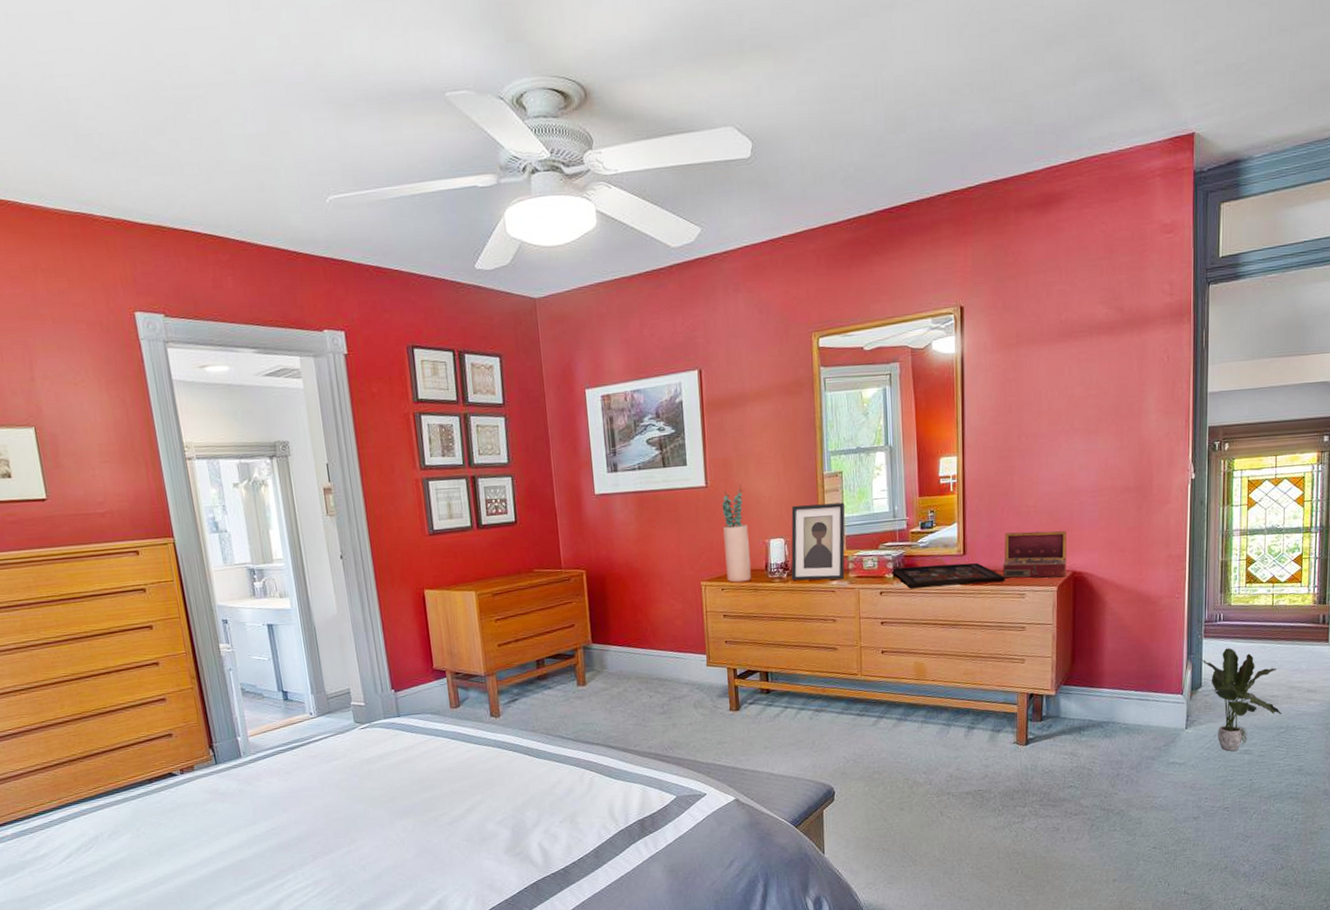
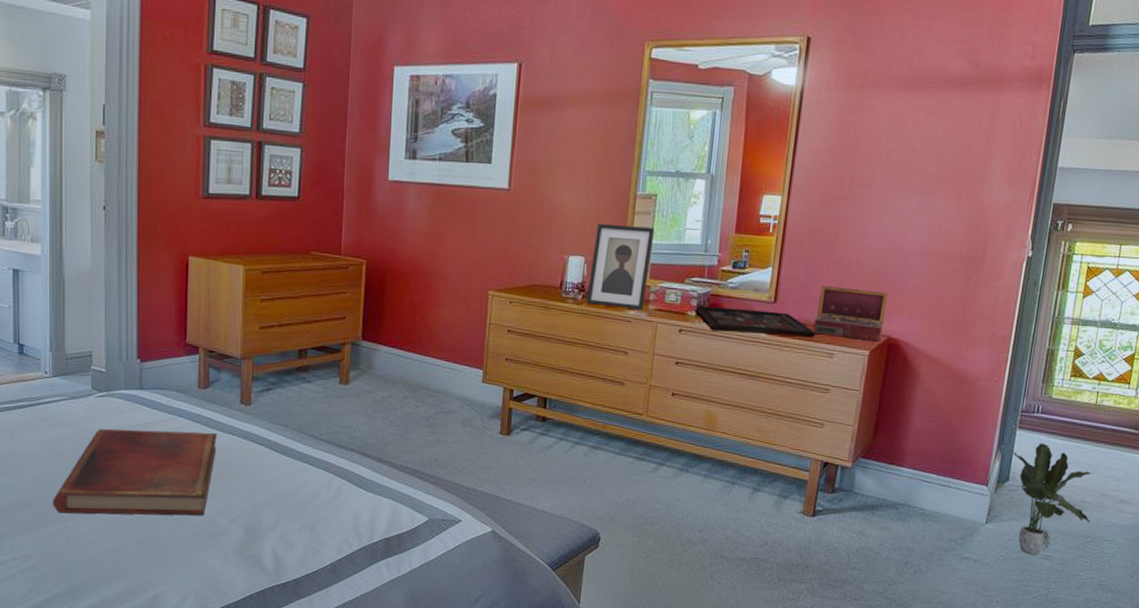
diary: none [334,746,475,839] -> present [52,429,217,516]
vase: present [722,485,752,584] -> none [517,193,548,299]

